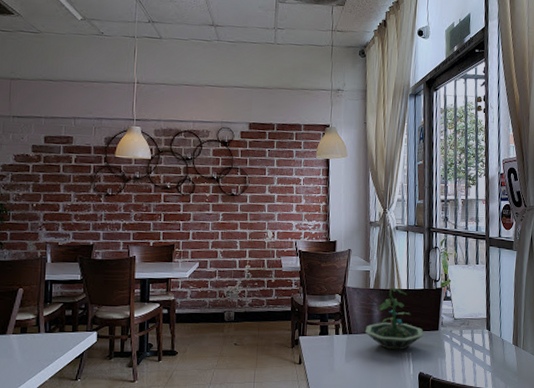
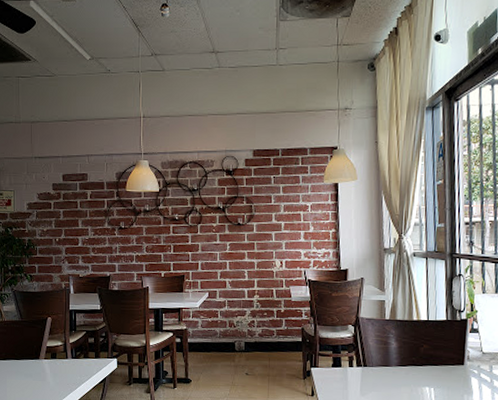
terrarium: present [364,287,424,350] -> none [380,318,447,385]

